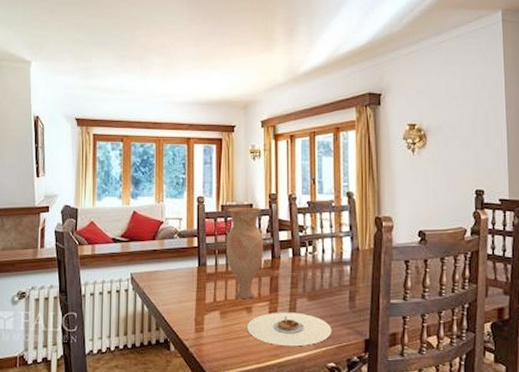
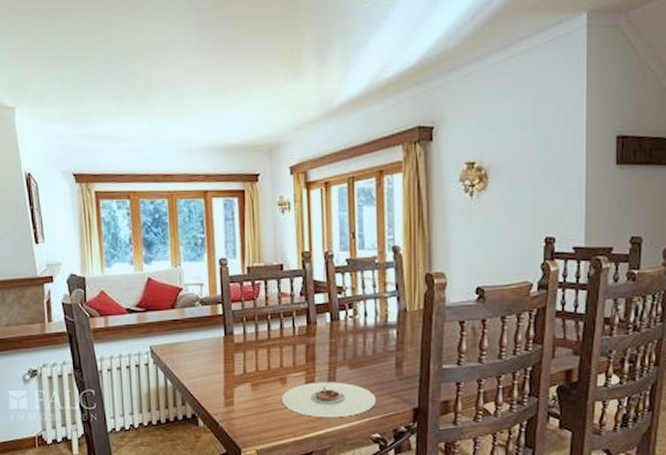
vase: present [226,207,264,299] -> none [255,267,298,369]

